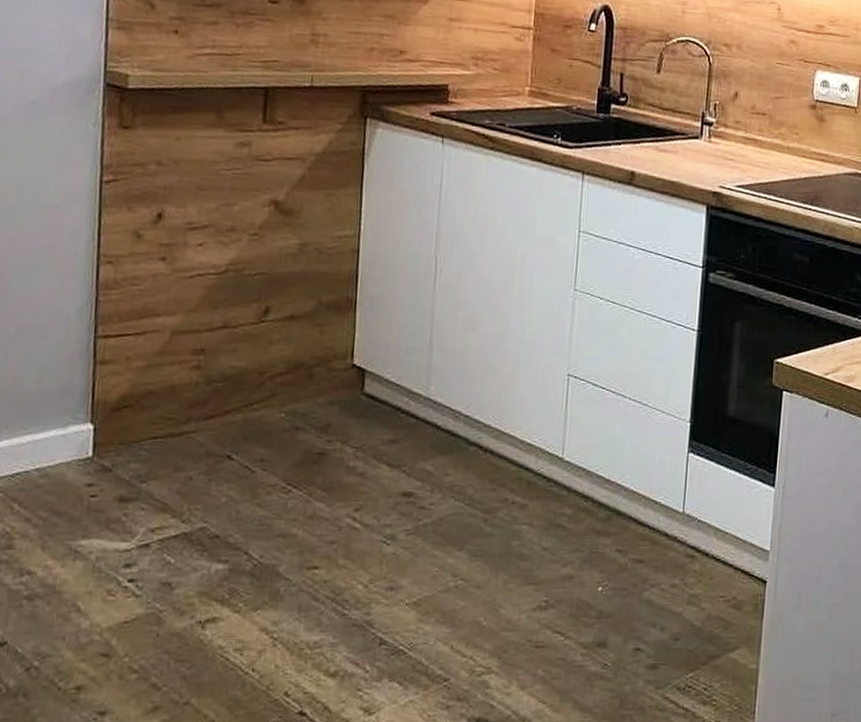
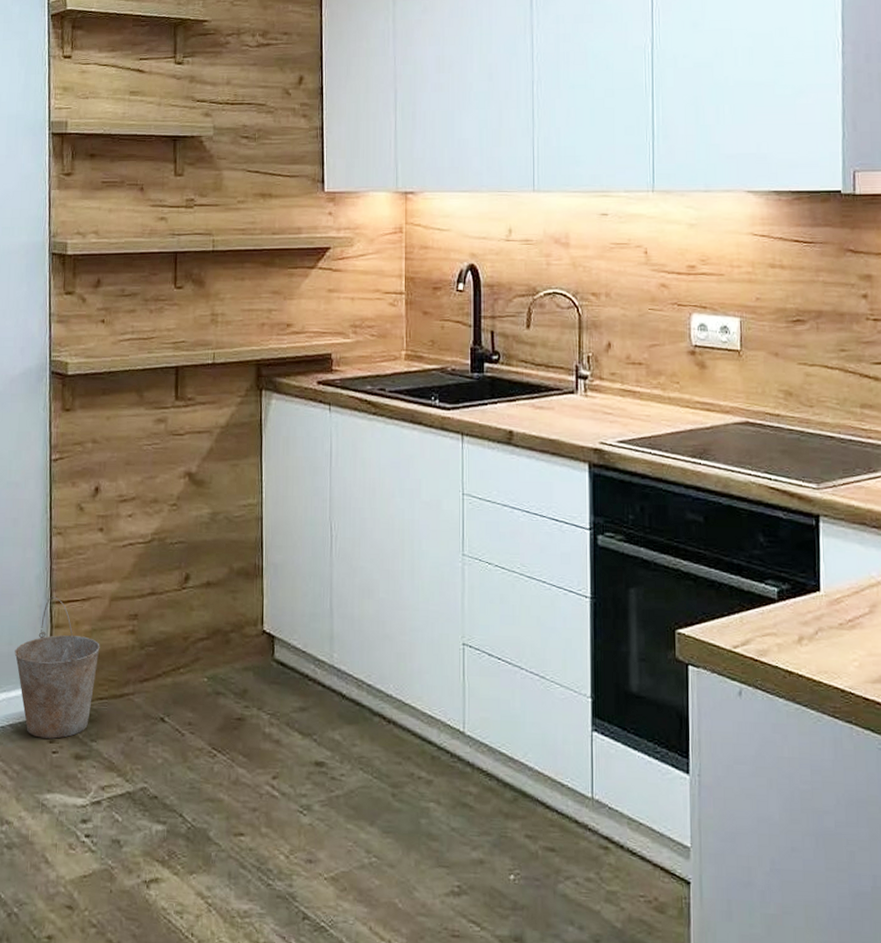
bucket: none [45,330,156,482] -> present [14,596,100,739]

